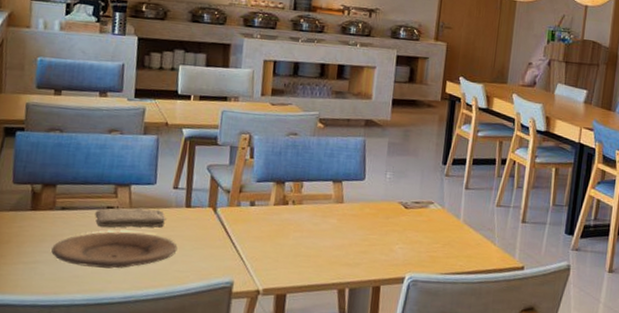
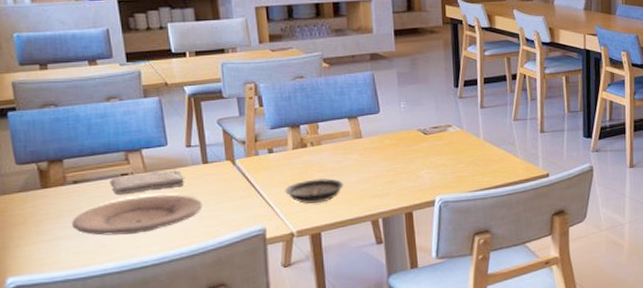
saucer: none [259,238,318,264] -> present [285,178,344,205]

